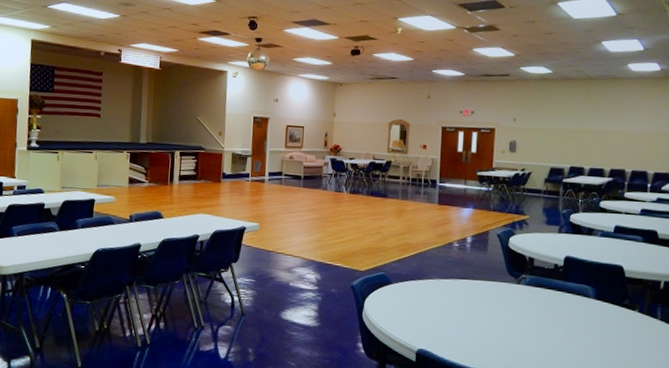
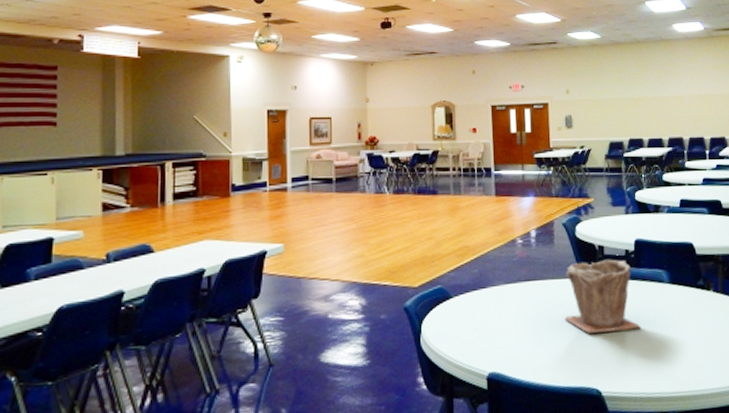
plant pot: none [490,269,562,334] -> present [564,259,642,335]

